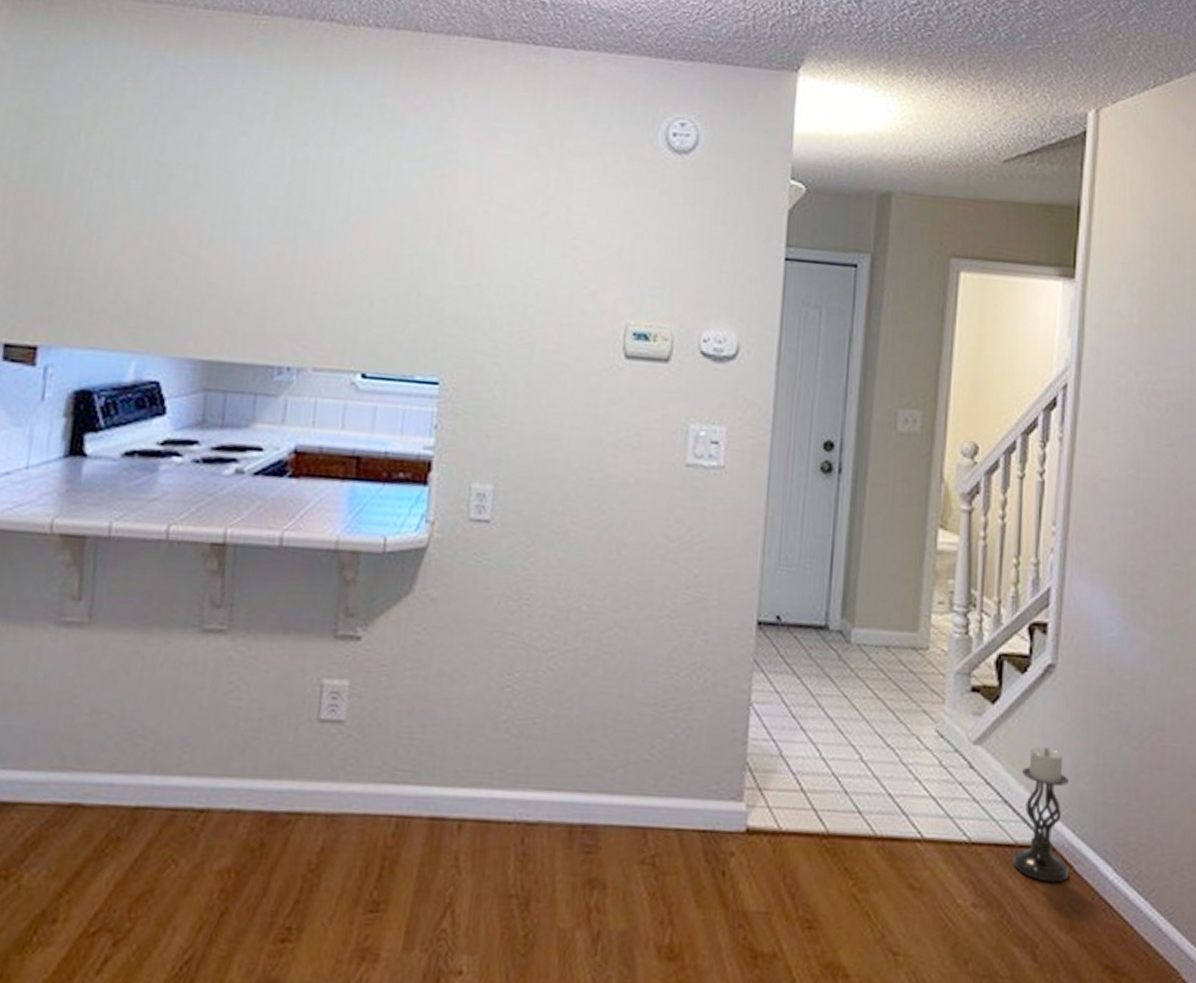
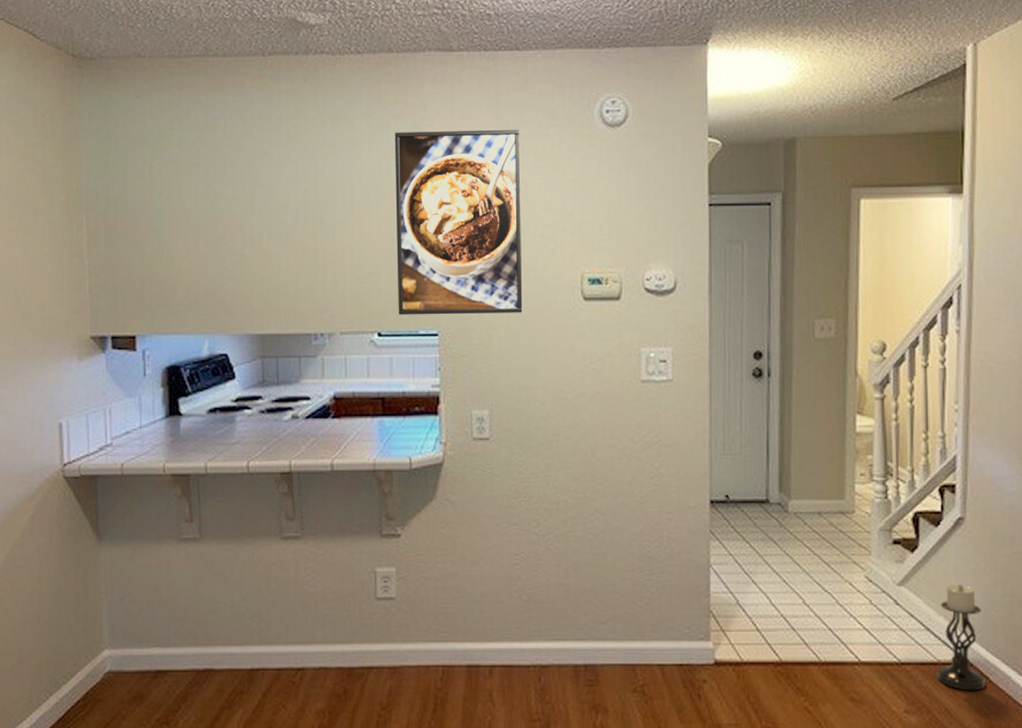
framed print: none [390,127,566,366] -> present [394,129,523,315]

